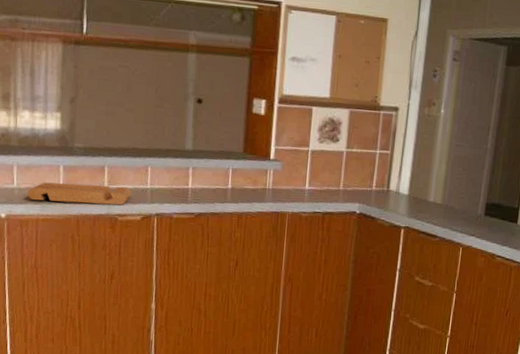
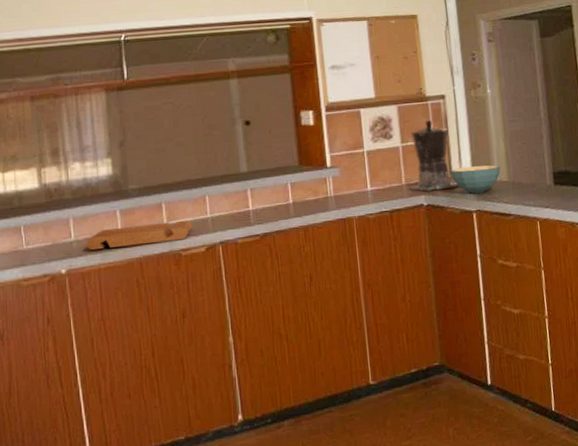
coffee maker: none [344,130,395,202] -> present [408,120,459,192]
cereal bowl: none [388,182,437,211] -> present [450,165,501,194]

